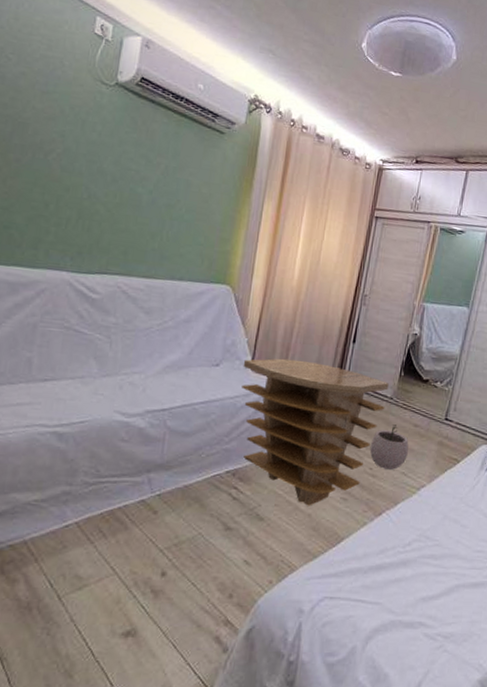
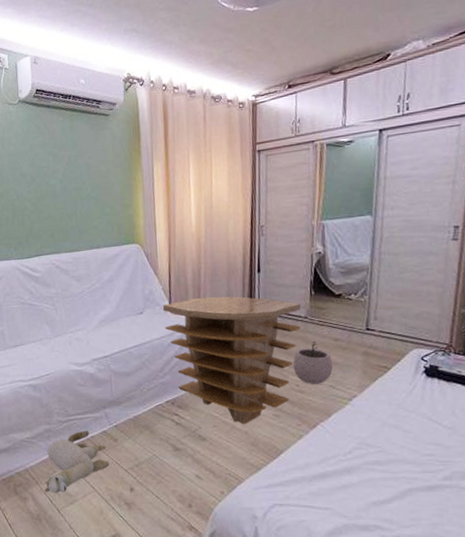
plush toy: none [44,497,142,575] -> present [42,430,109,493]

